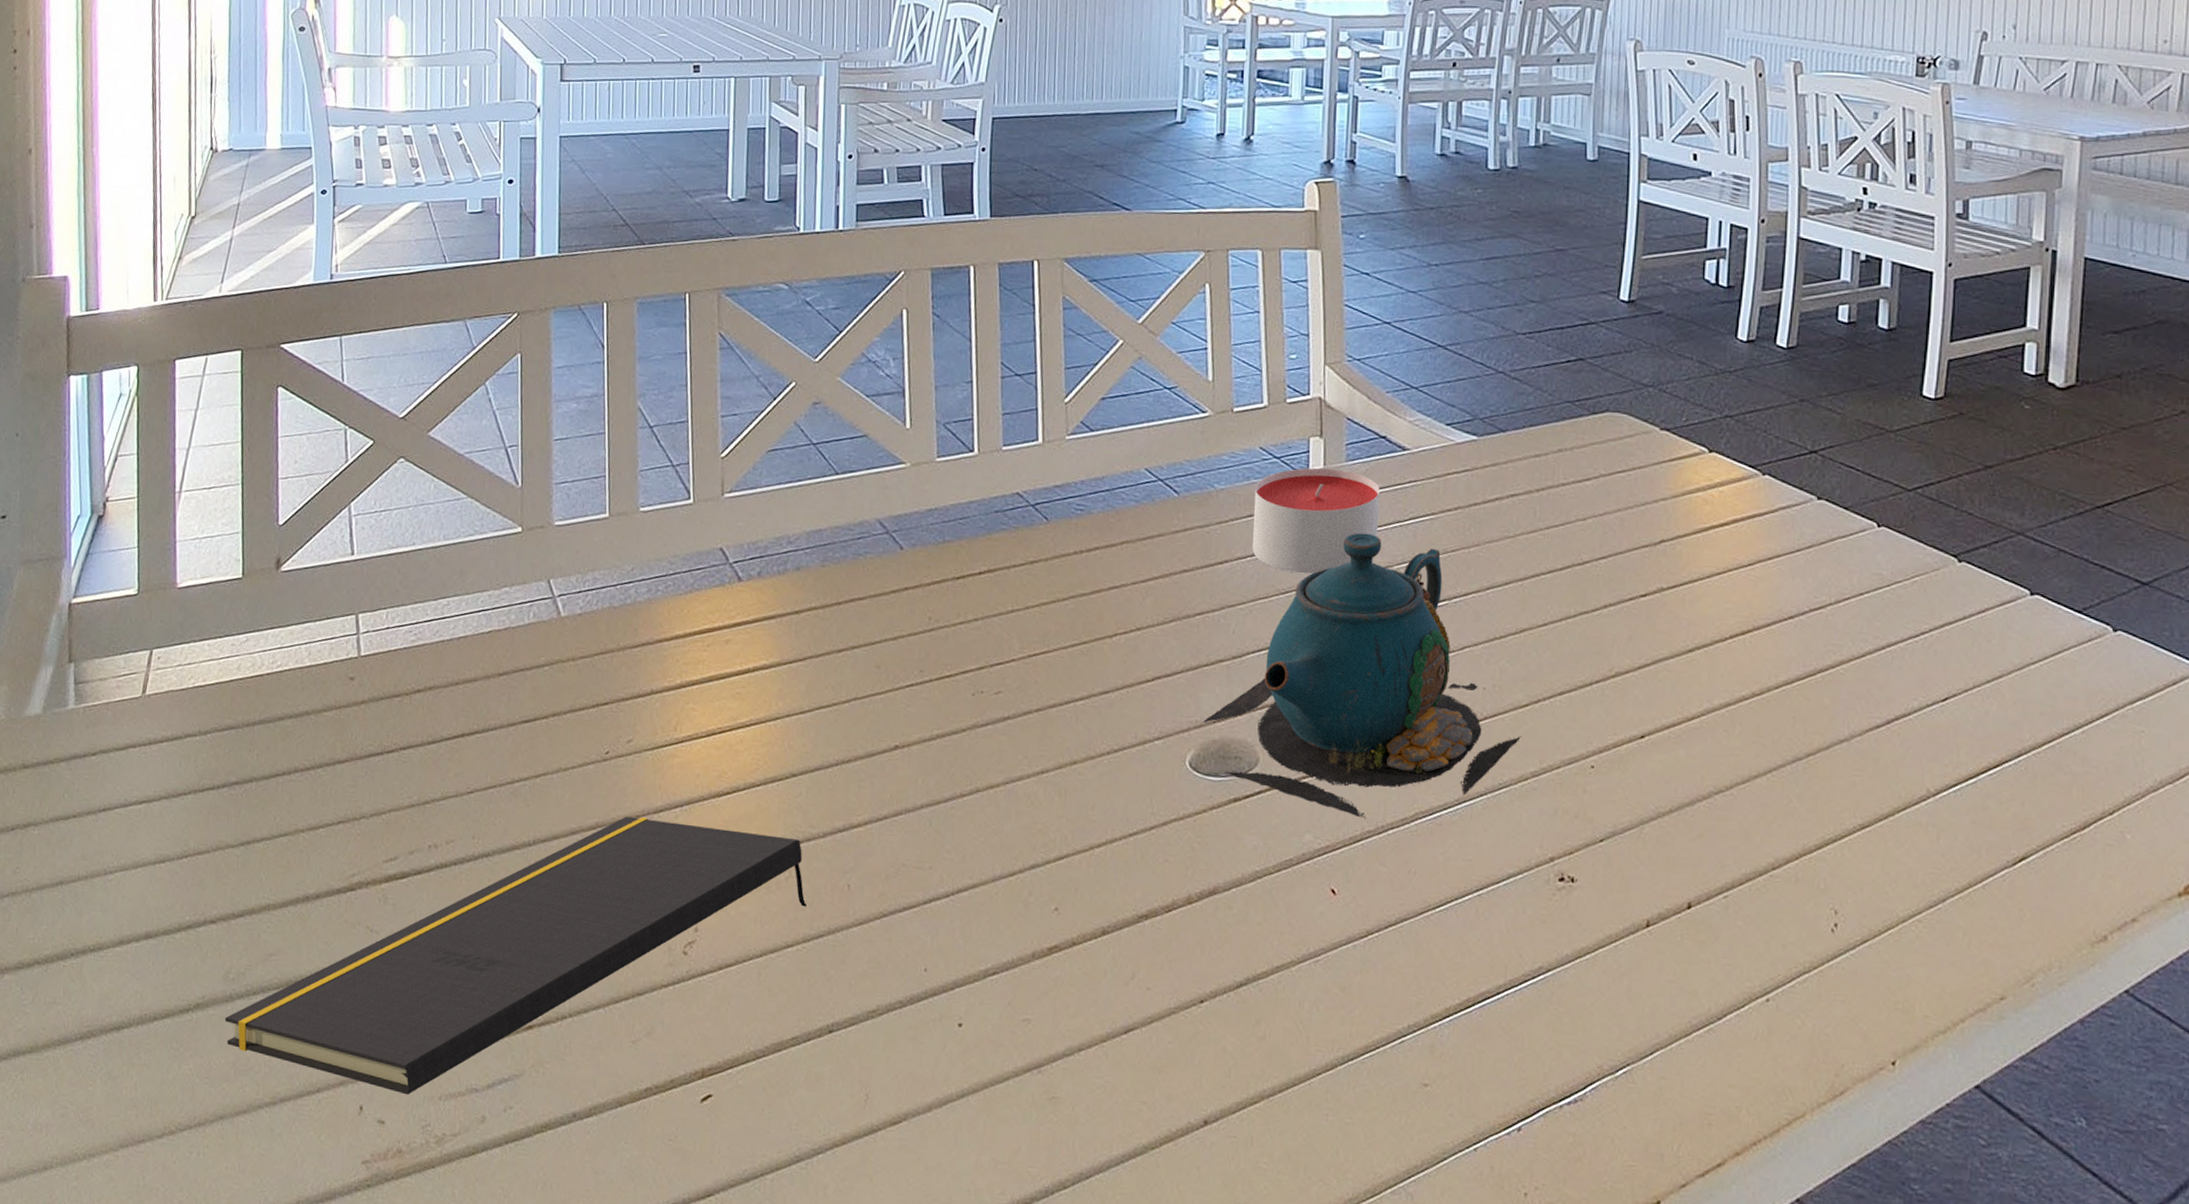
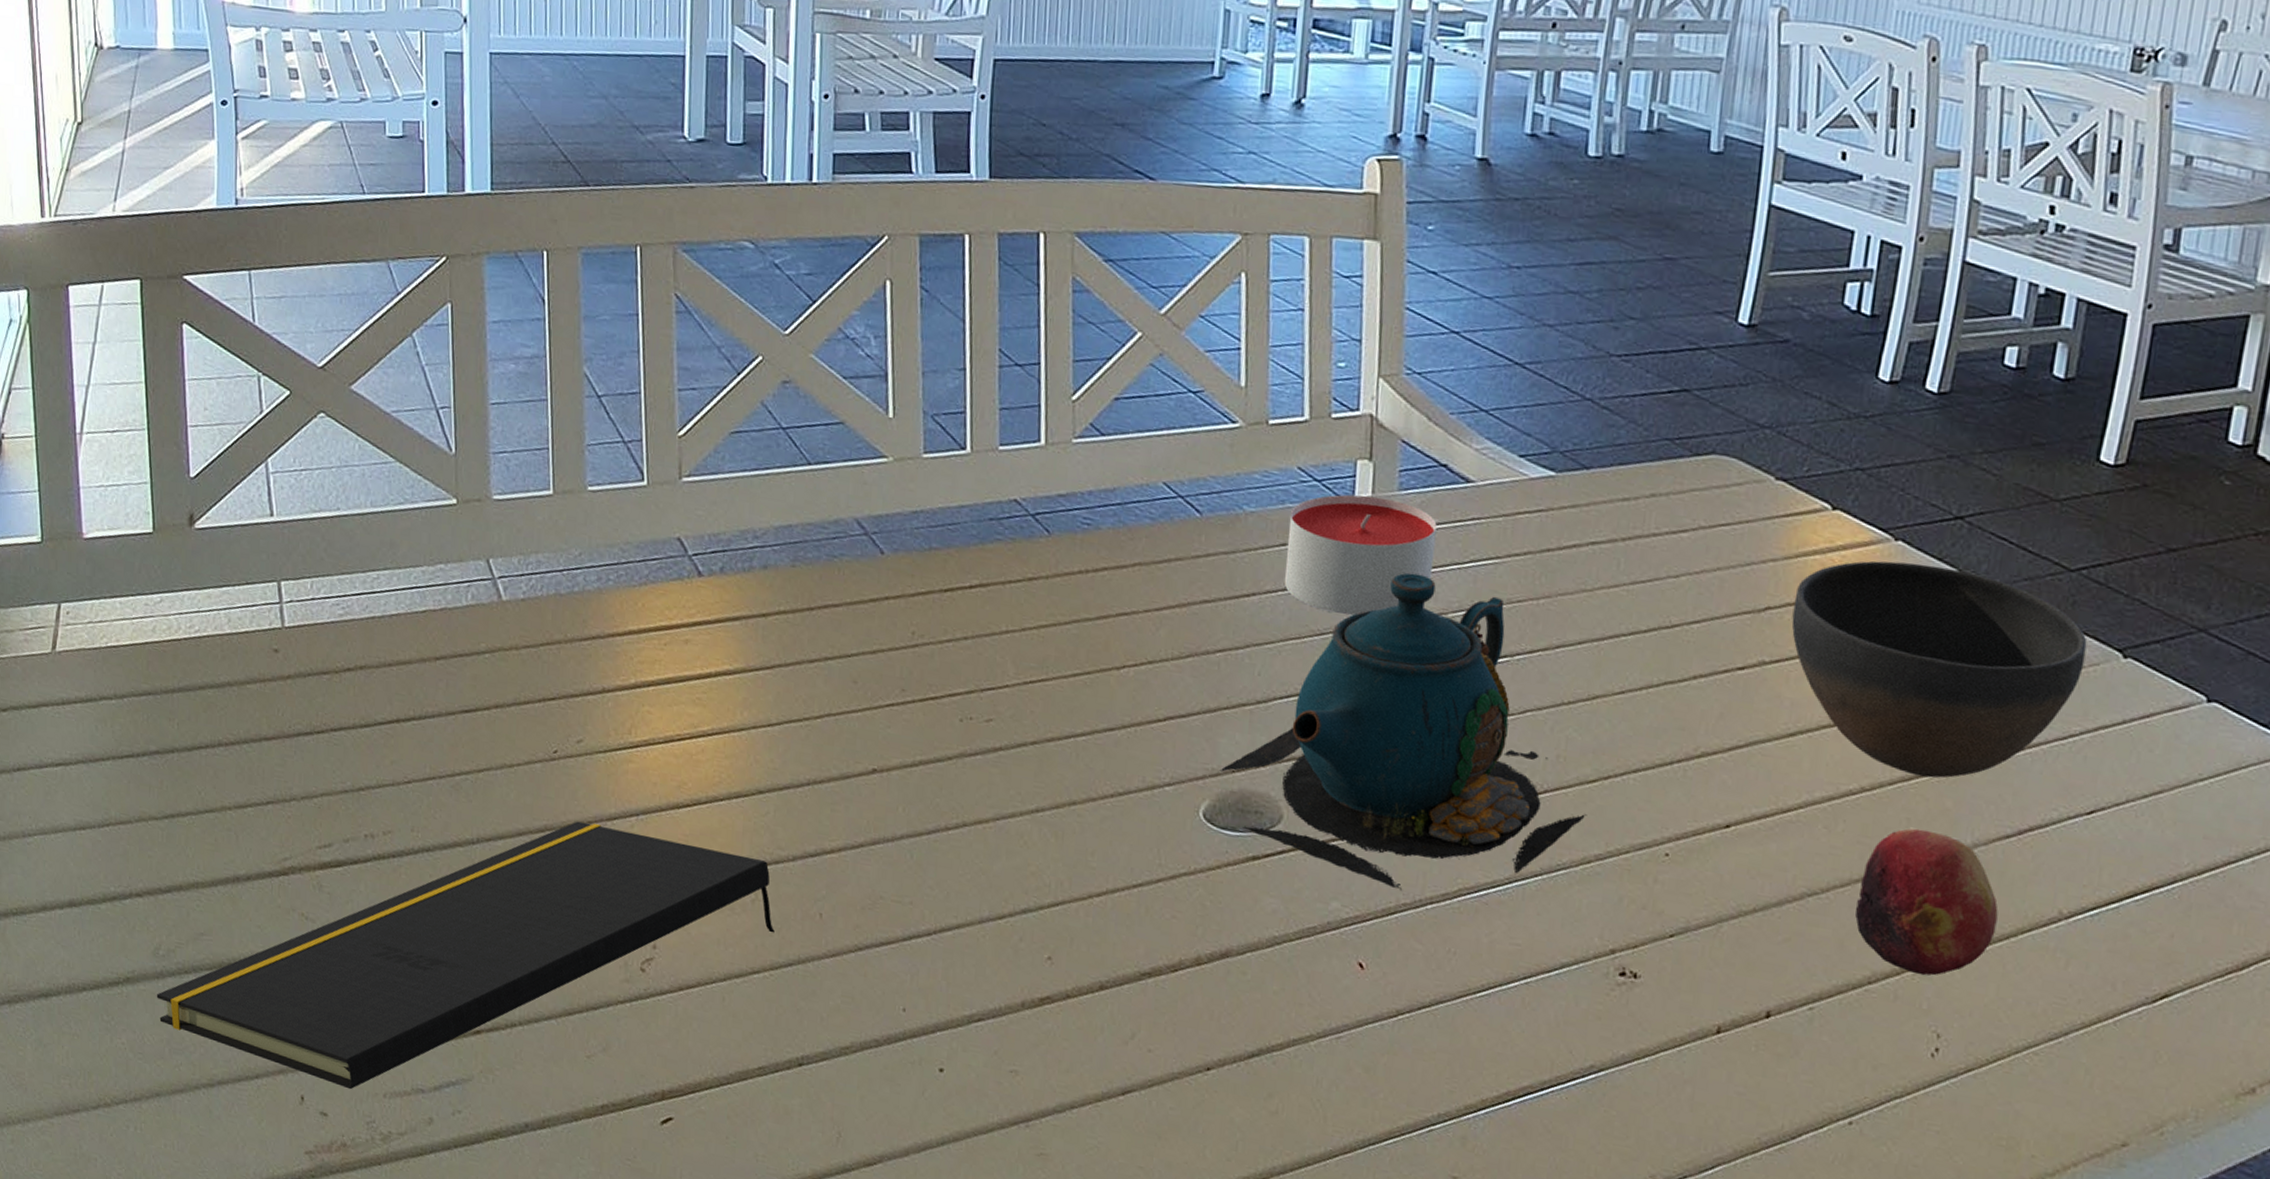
bowl: none [1683,493,1928,680] -> present [1791,560,2087,778]
fruit: none [1757,725,1876,858] -> present [1855,828,1998,976]

